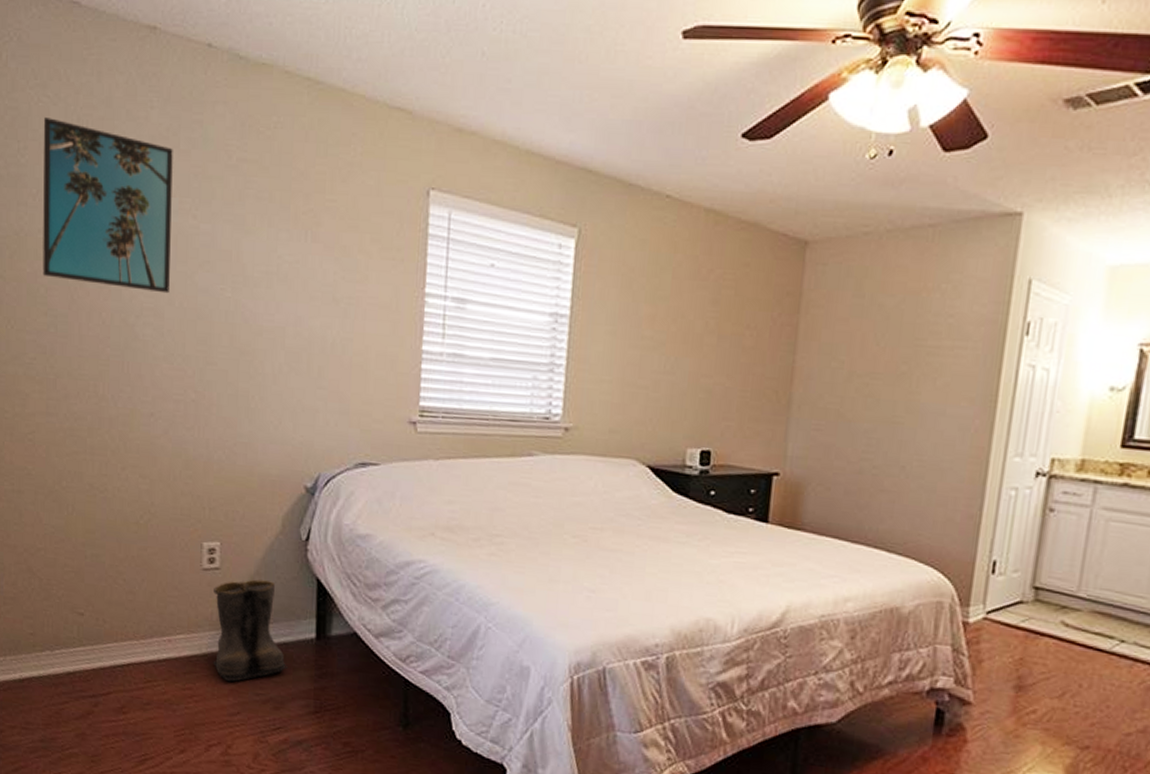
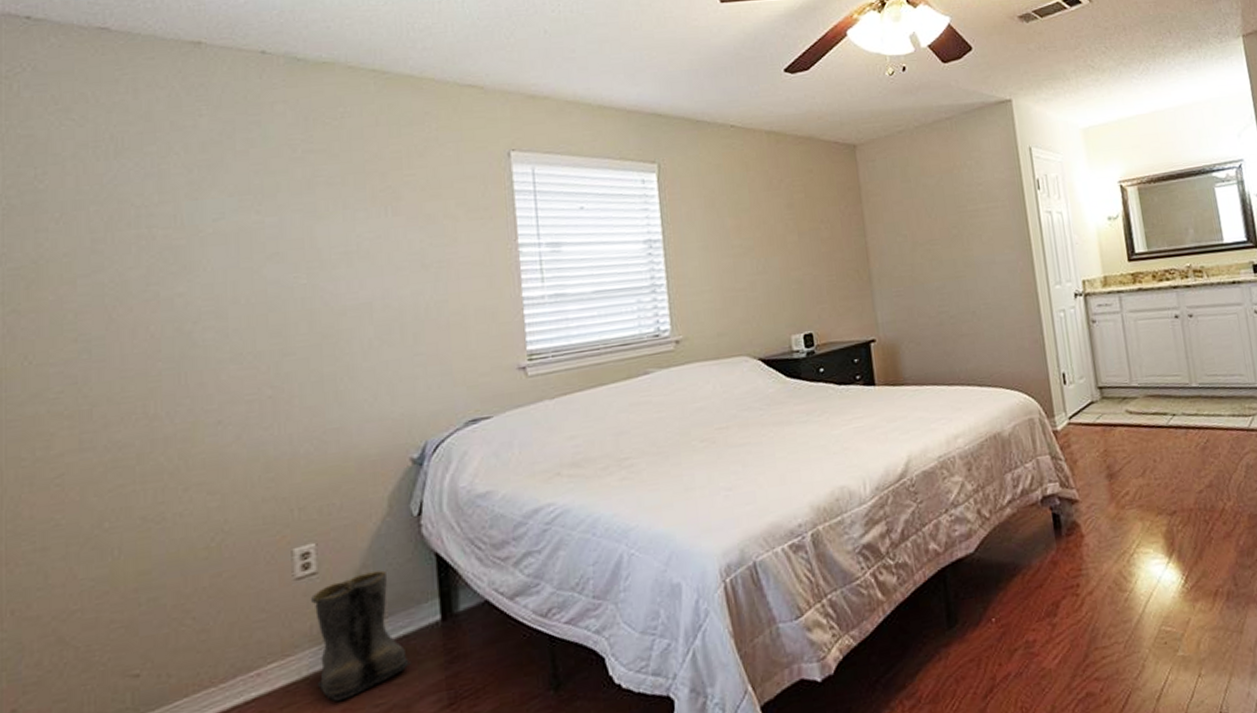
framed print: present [42,117,173,294] -> none [67,140,233,301]

